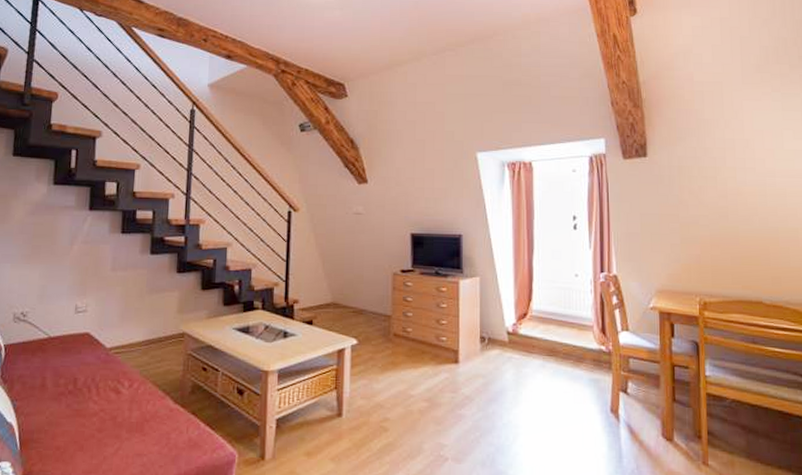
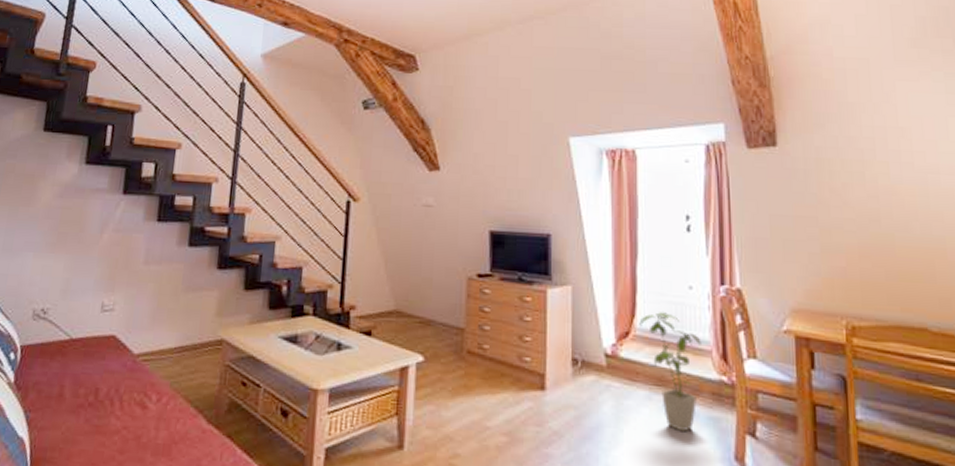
house plant: none [535,296,585,392] -> present [639,312,701,432]

